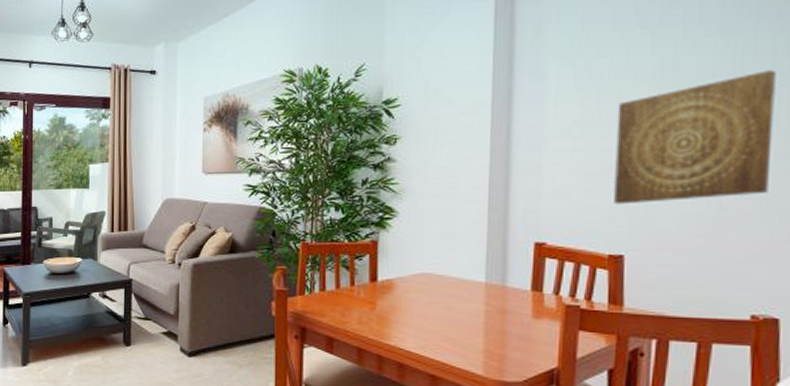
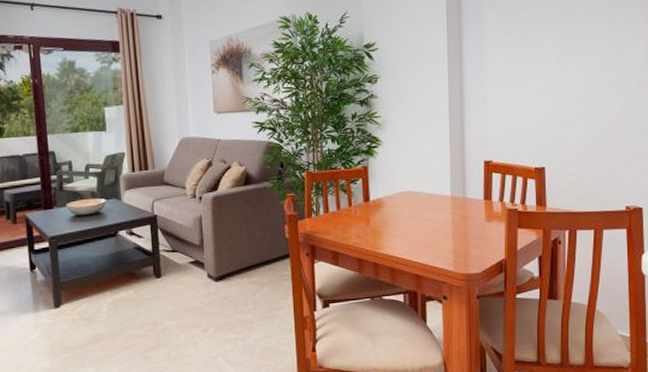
wall art: present [614,70,776,205] -> none [536,22,635,128]

